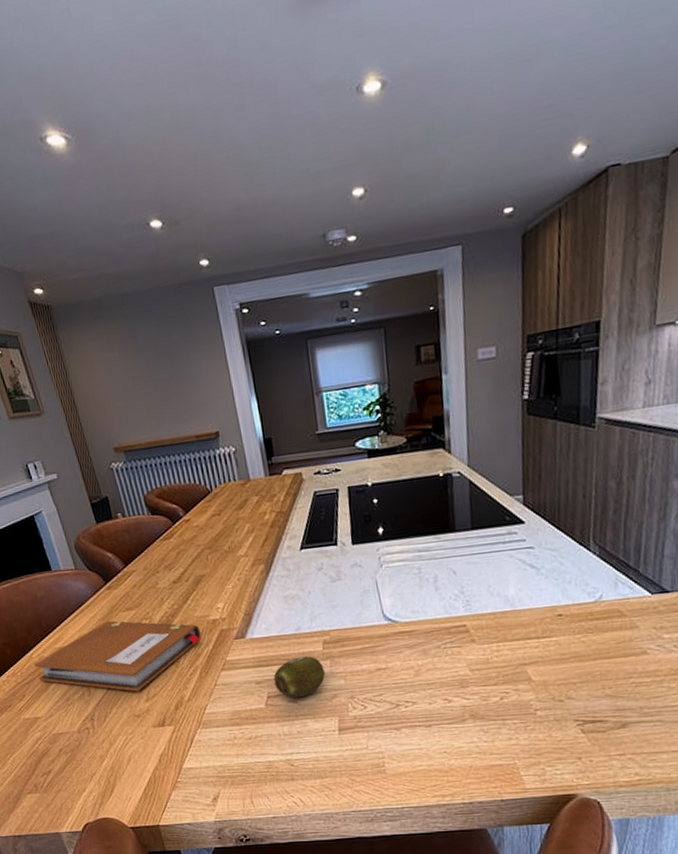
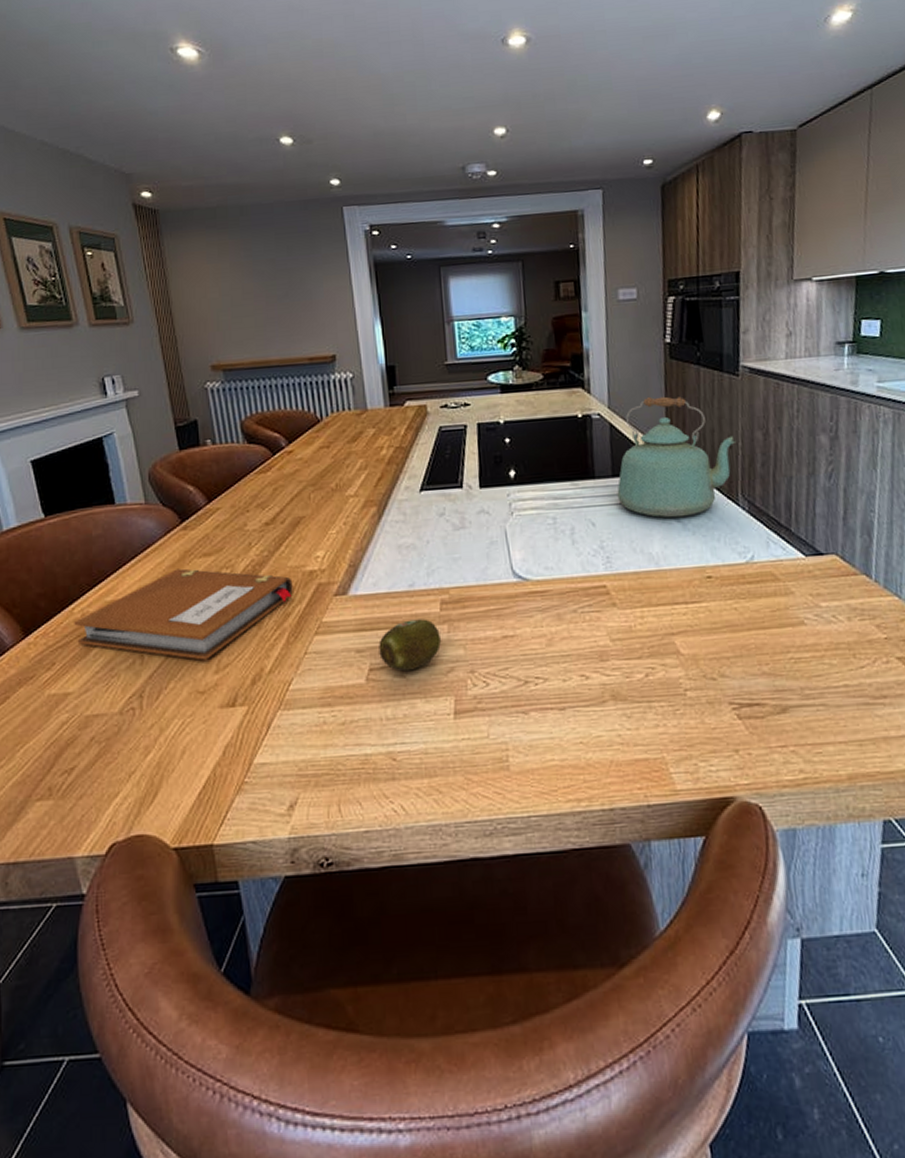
kettle: none [476,451,590,565] -> present [617,396,737,519]

